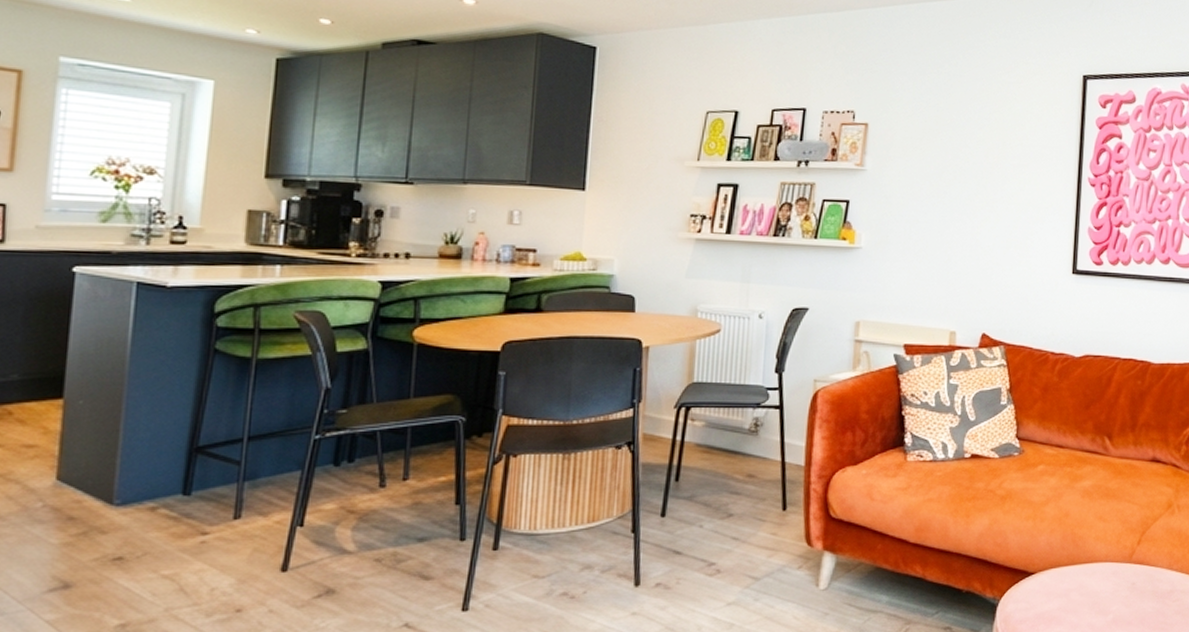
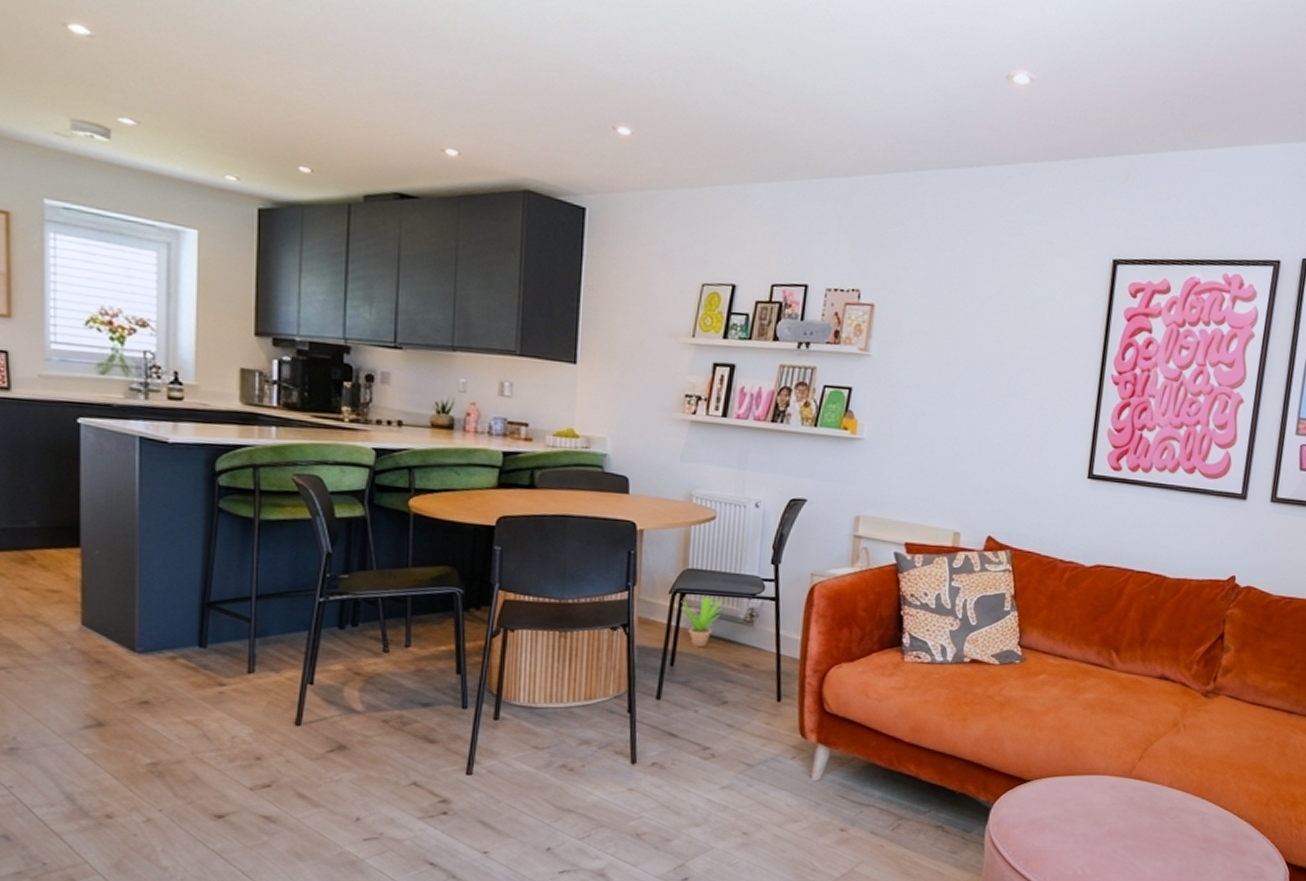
potted plant: none [685,409,728,461] -> present [680,596,723,648]

